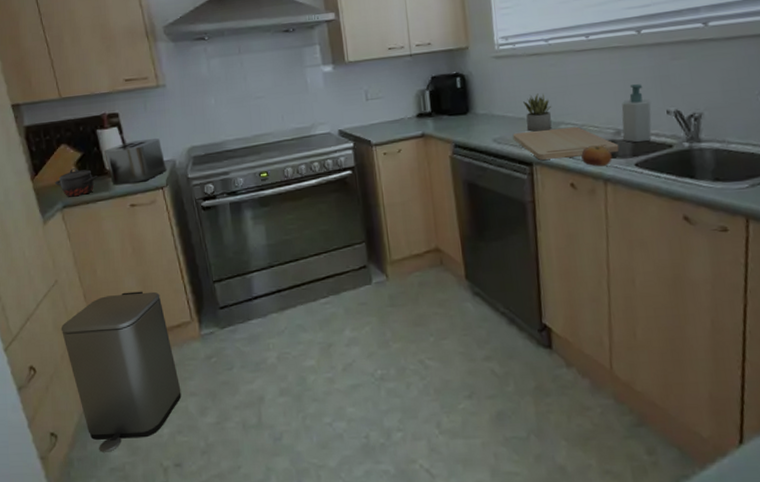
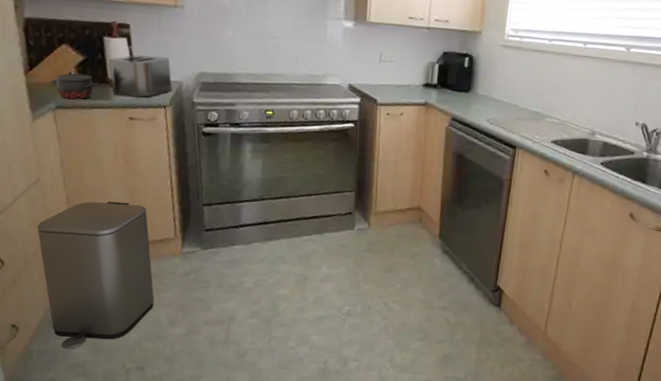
cutting board: present [512,126,619,161] -> none [504,118,591,151]
succulent plant: present [523,93,552,132] -> none [517,86,543,120]
fruit: present [581,145,612,168] -> none [558,140,584,161]
soap bottle: present [621,84,652,143] -> none [595,94,625,146]

